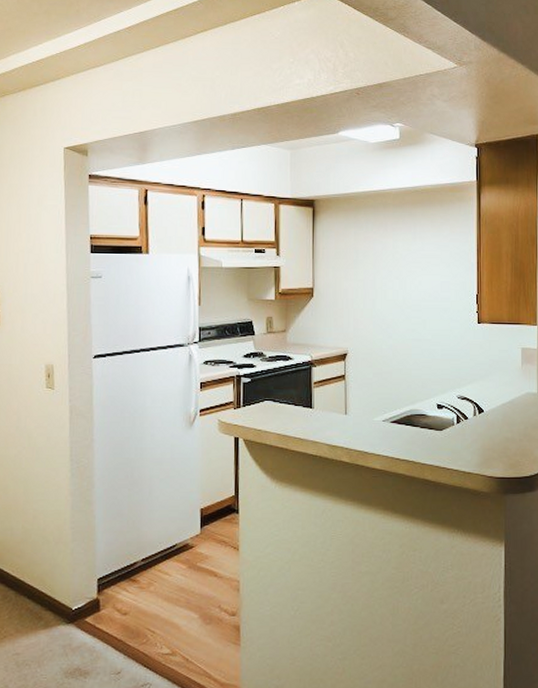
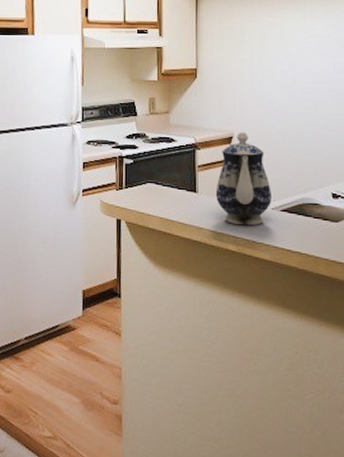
teapot: none [330,349,382,438] -> present [215,132,271,226]

